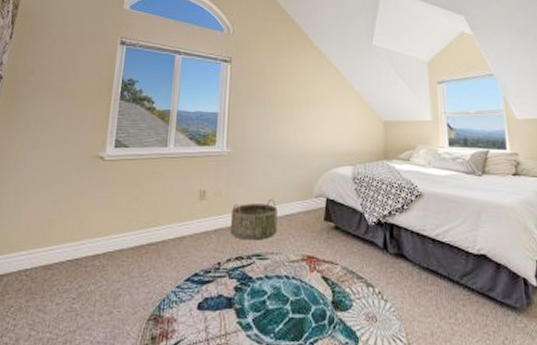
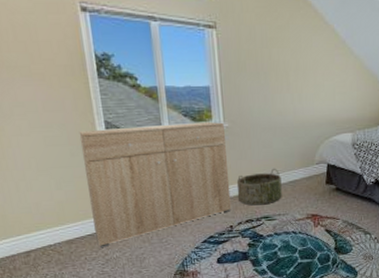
dresser: none [75,146,227,277] -> present [78,122,232,247]

